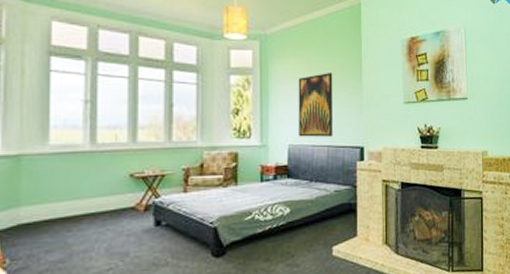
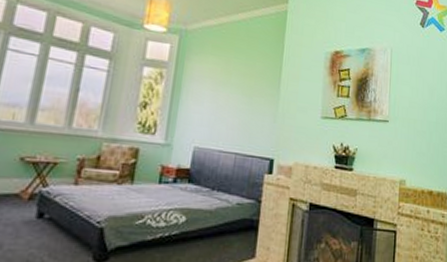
wall art: present [298,72,334,137] -> none [206,76,251,144]

